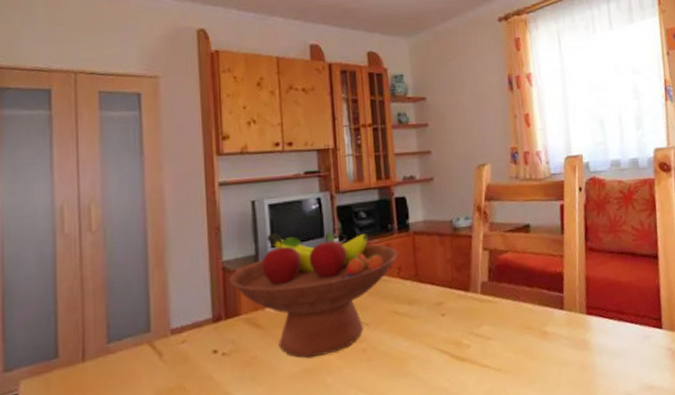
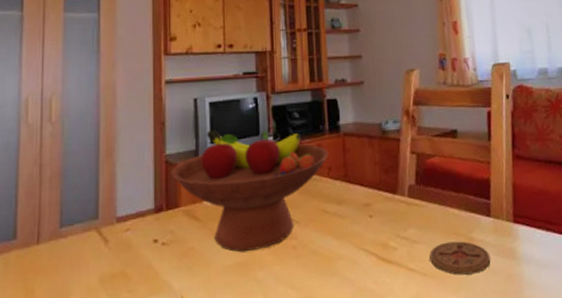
coaster: none [503,335,564,369] -> present [429,241,491,275]

